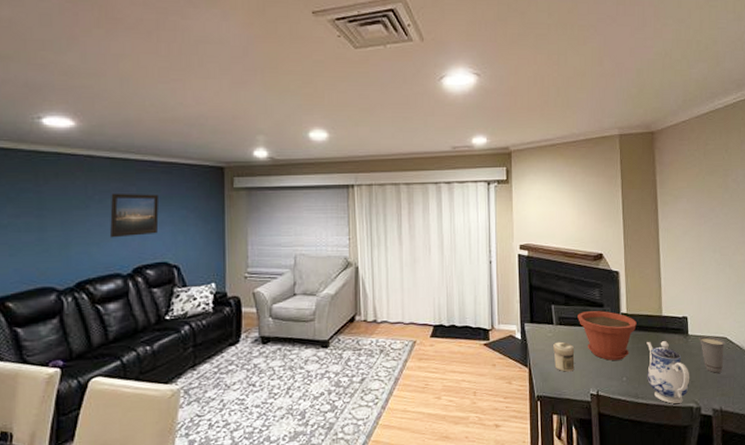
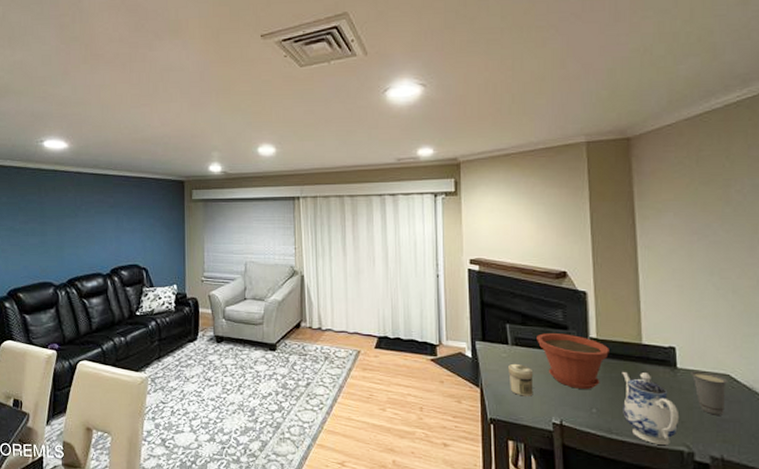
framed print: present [109,193,159,238] -> none [93,204,131,242]

